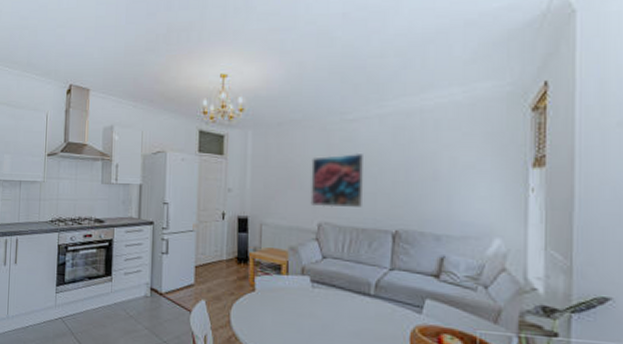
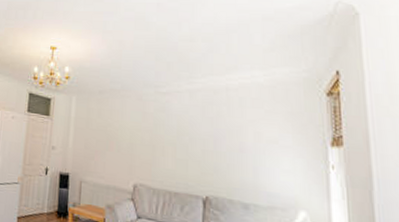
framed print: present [310,152,365,208] -> none [127,122,177,172]

